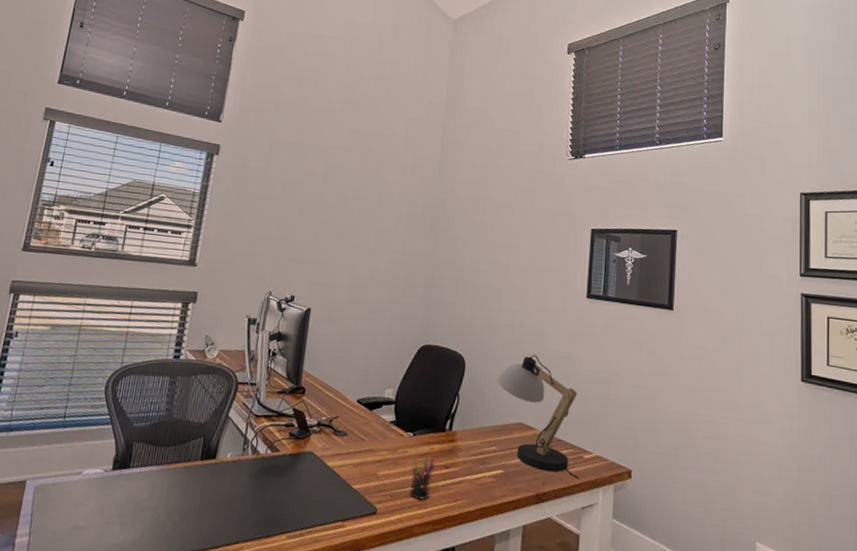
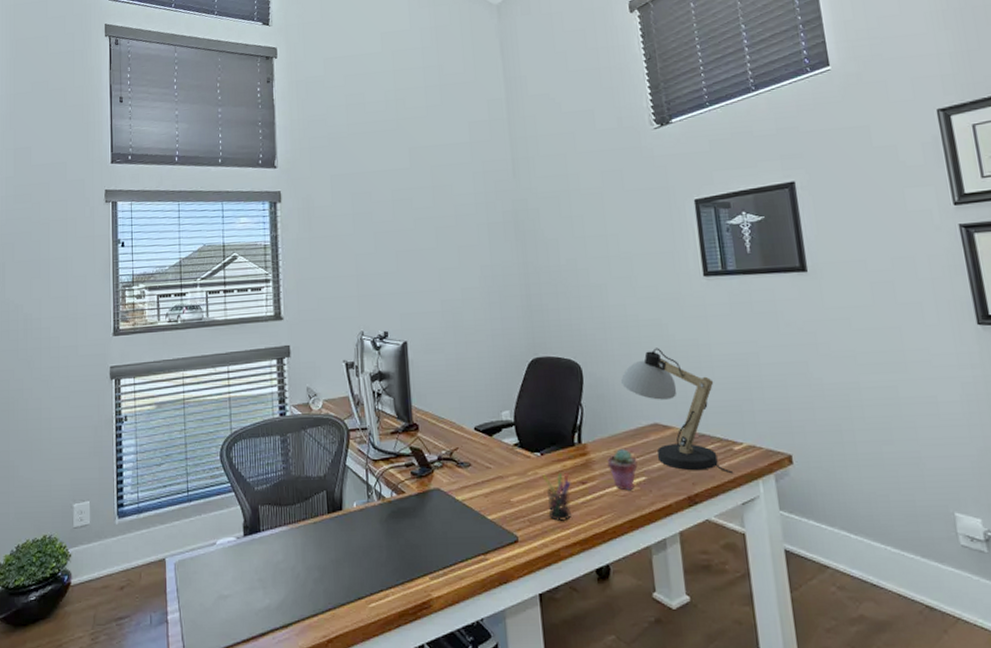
potted succulent: none [471,441,498,481] -> present [607,449,638,491]

